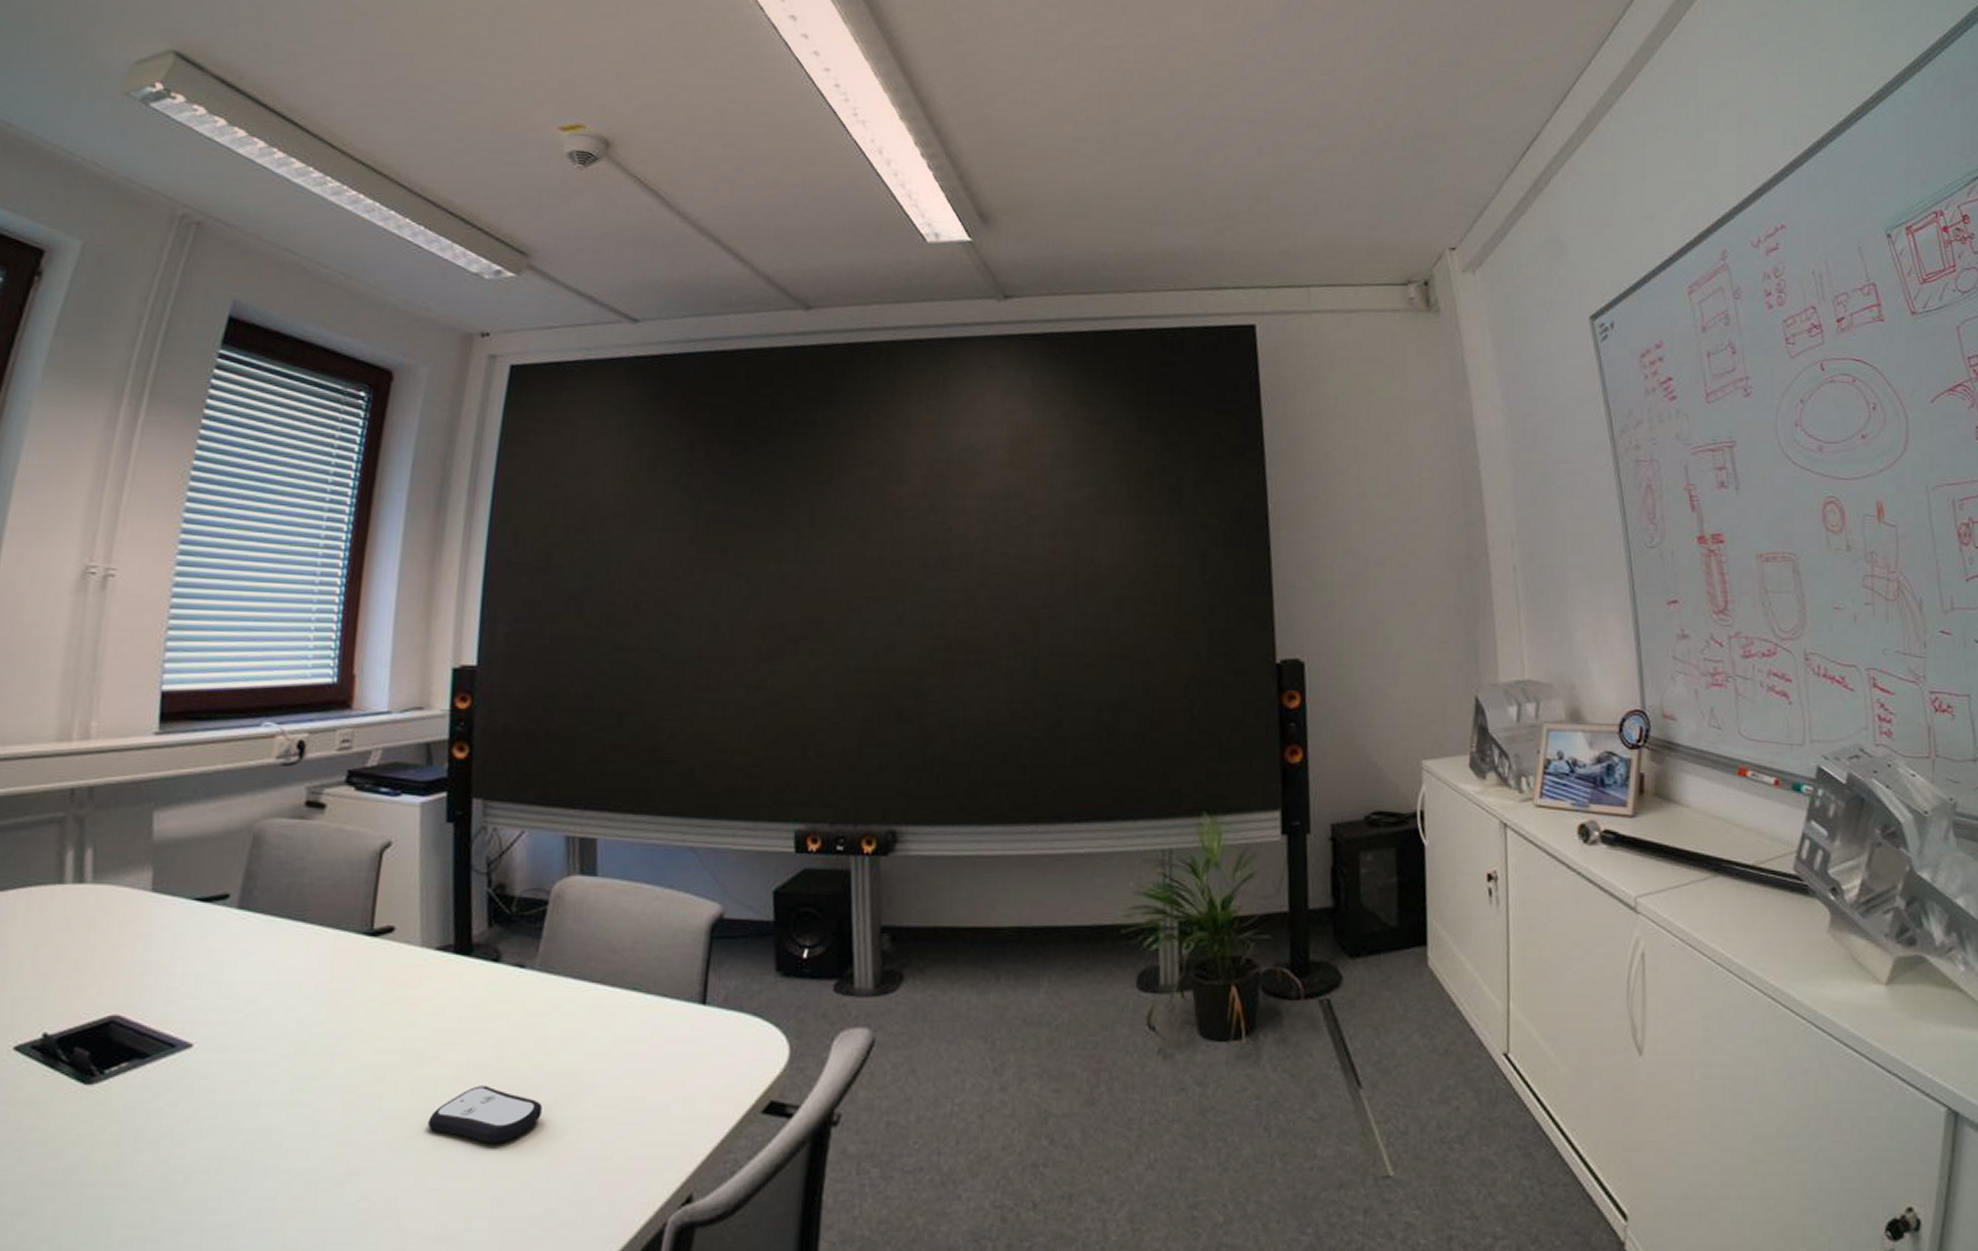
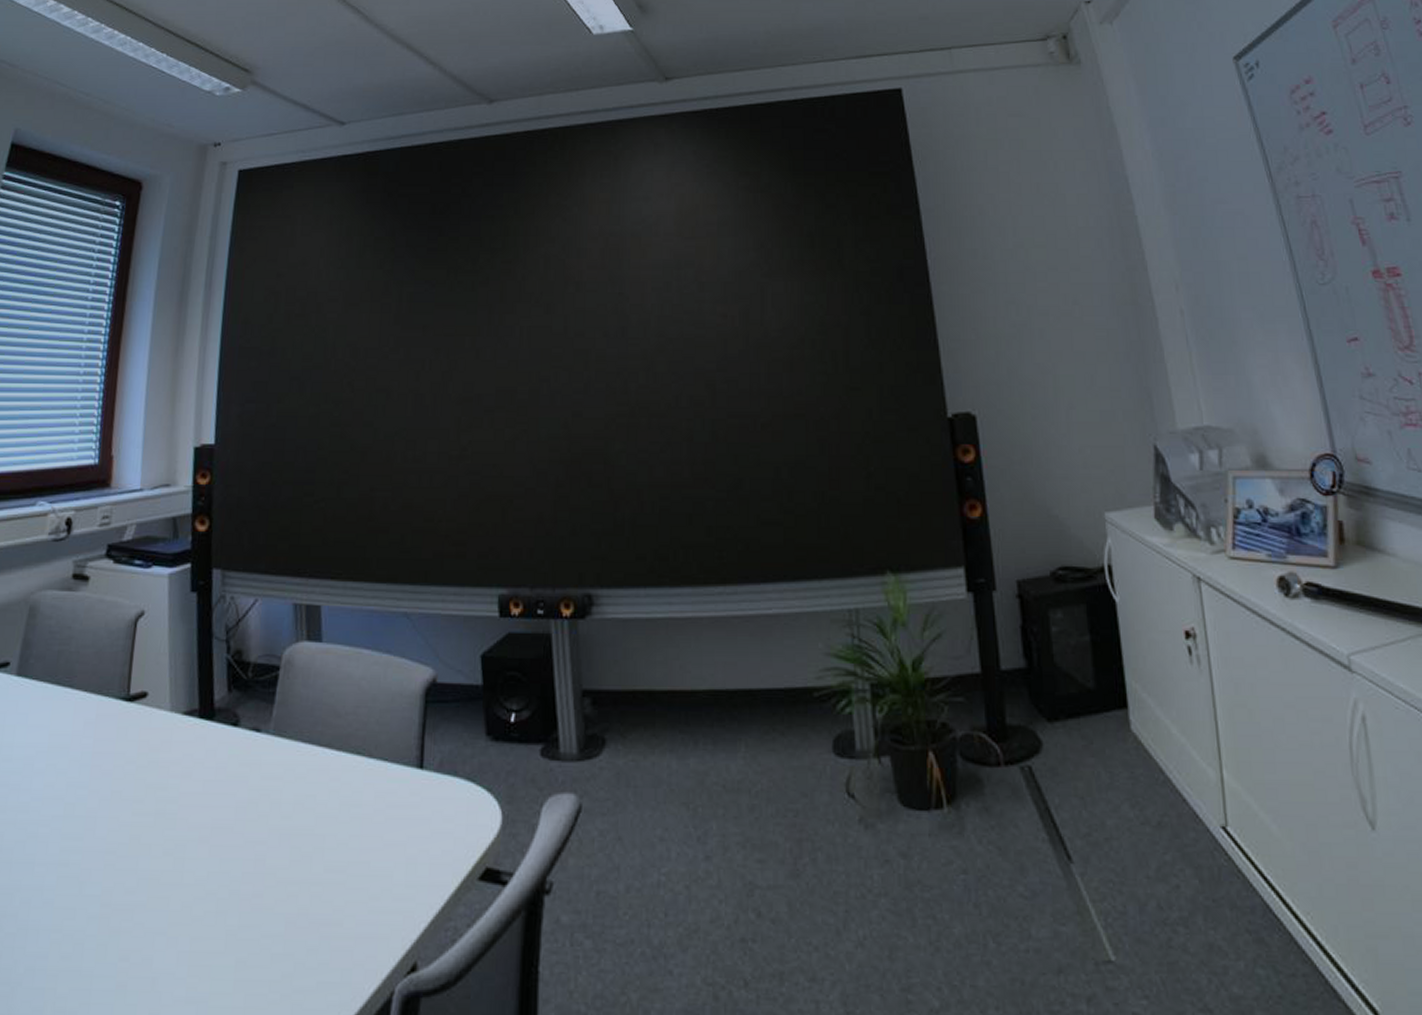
remote control: present [428,1085,542,1143] -> none [178,848,278,906]

